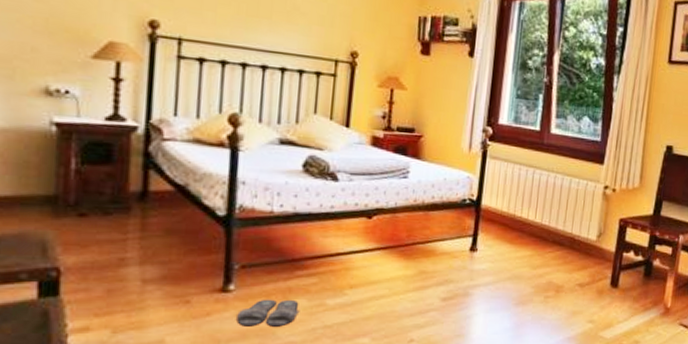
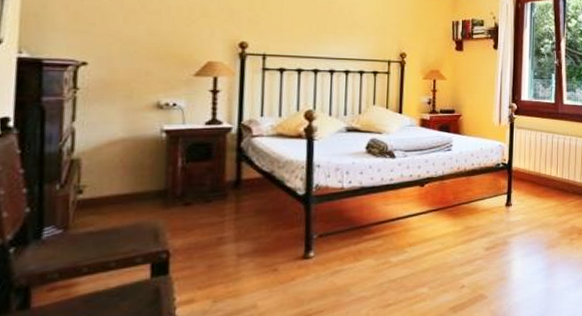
slippers: present [237,299,300,327] -> none [317,260,369,287]

